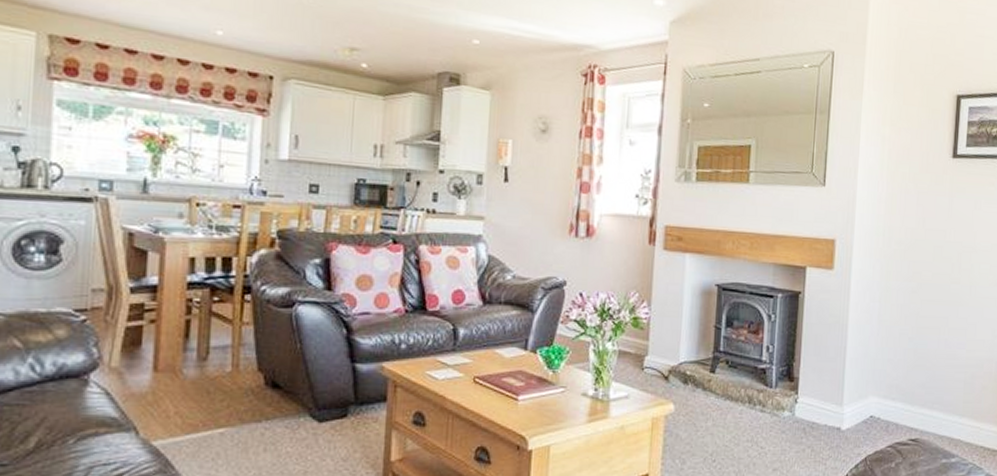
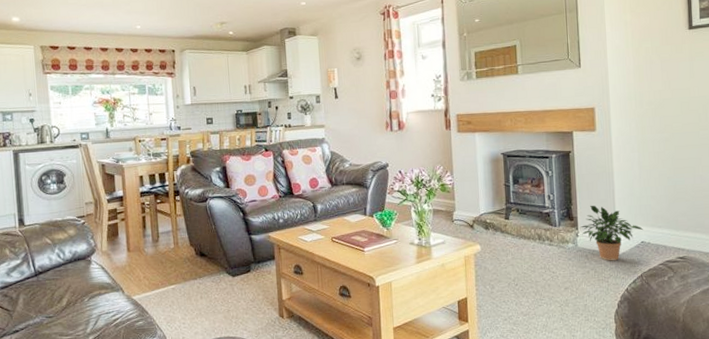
potted plant: none [800,364,874,438] -> present [579,205,643,261]

